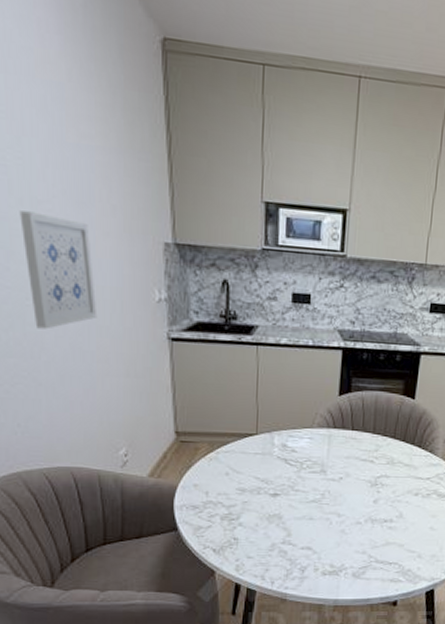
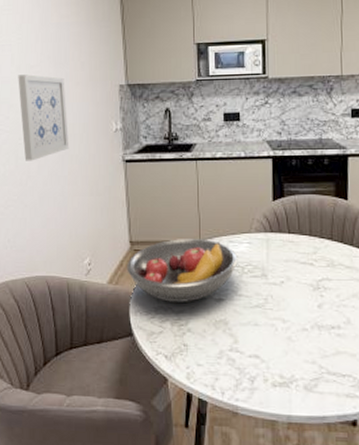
fruit bowl: none [171,431,297,497] -> present [127,239,238,302]

